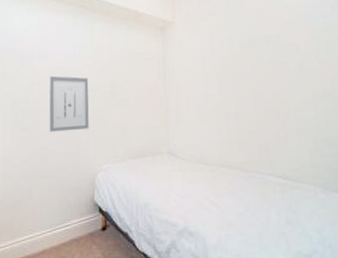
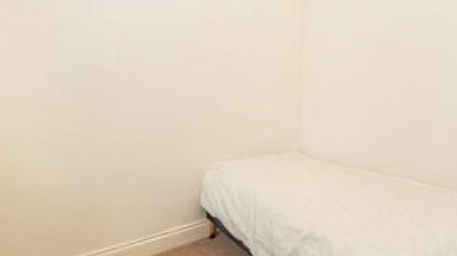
wall art: present [49,76,89,132] -> none [133,35,195,117]

